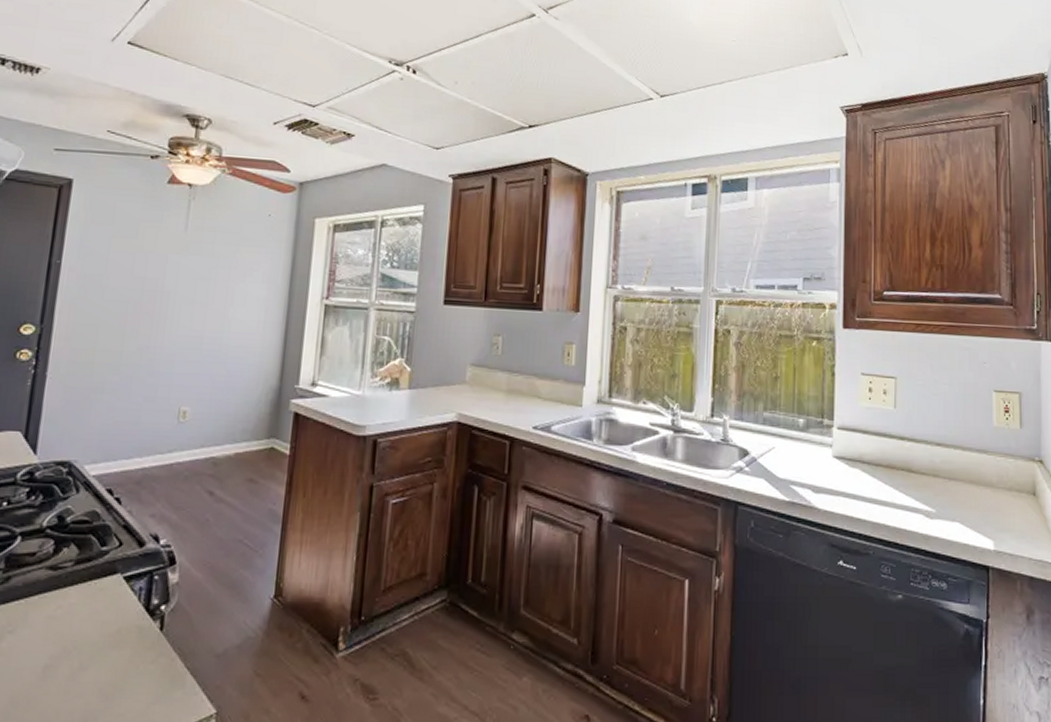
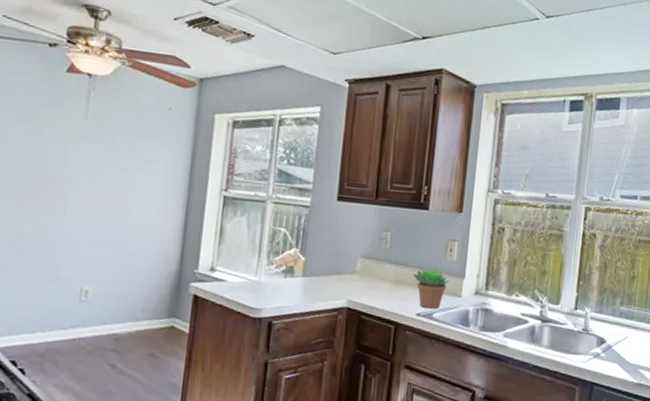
succulent plant: none [527,376,568,420] -> present [412,269,449,309]

